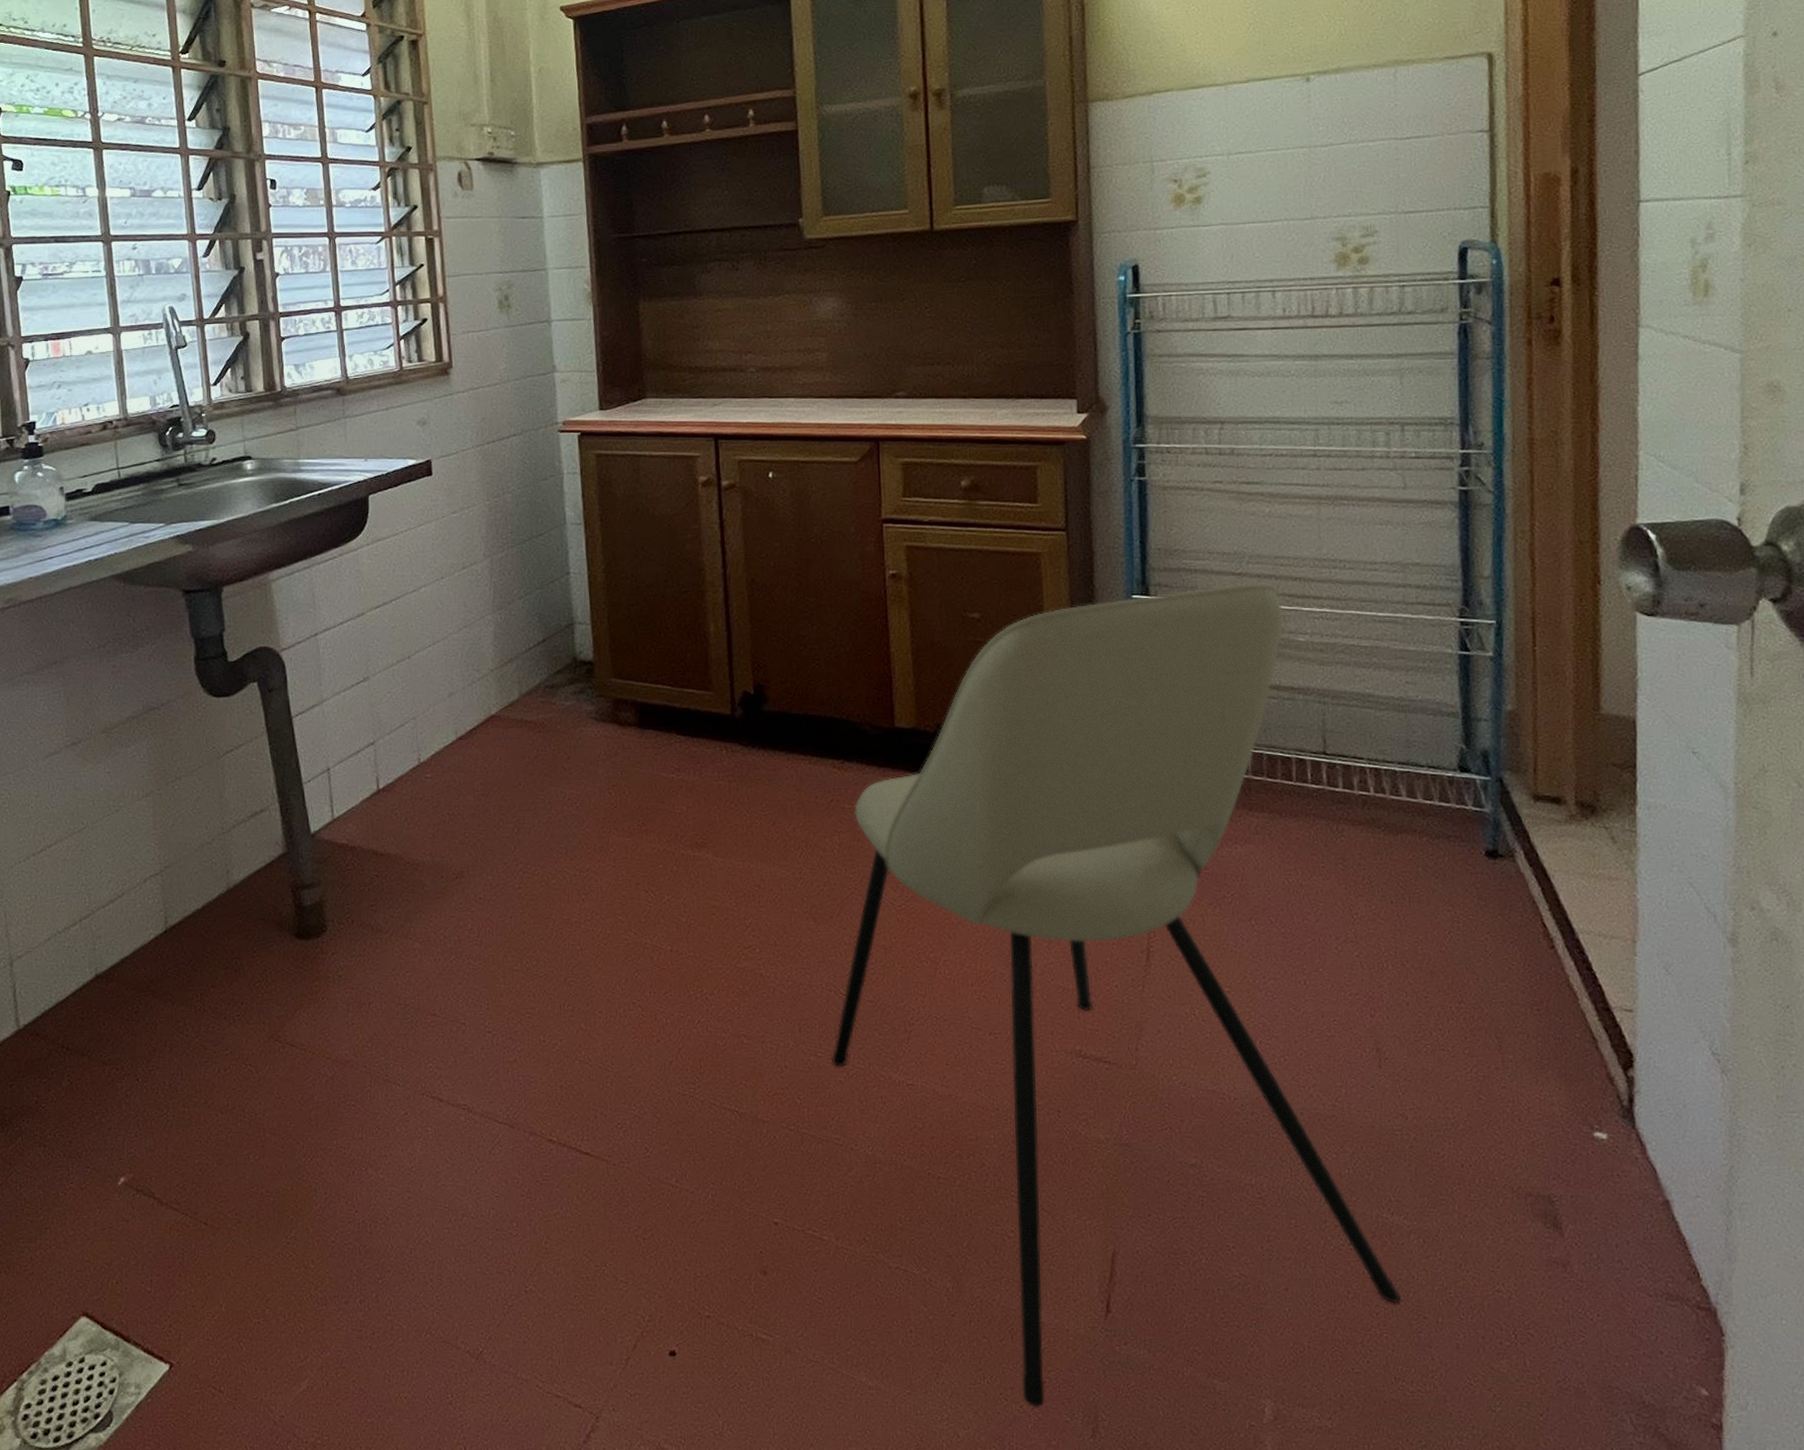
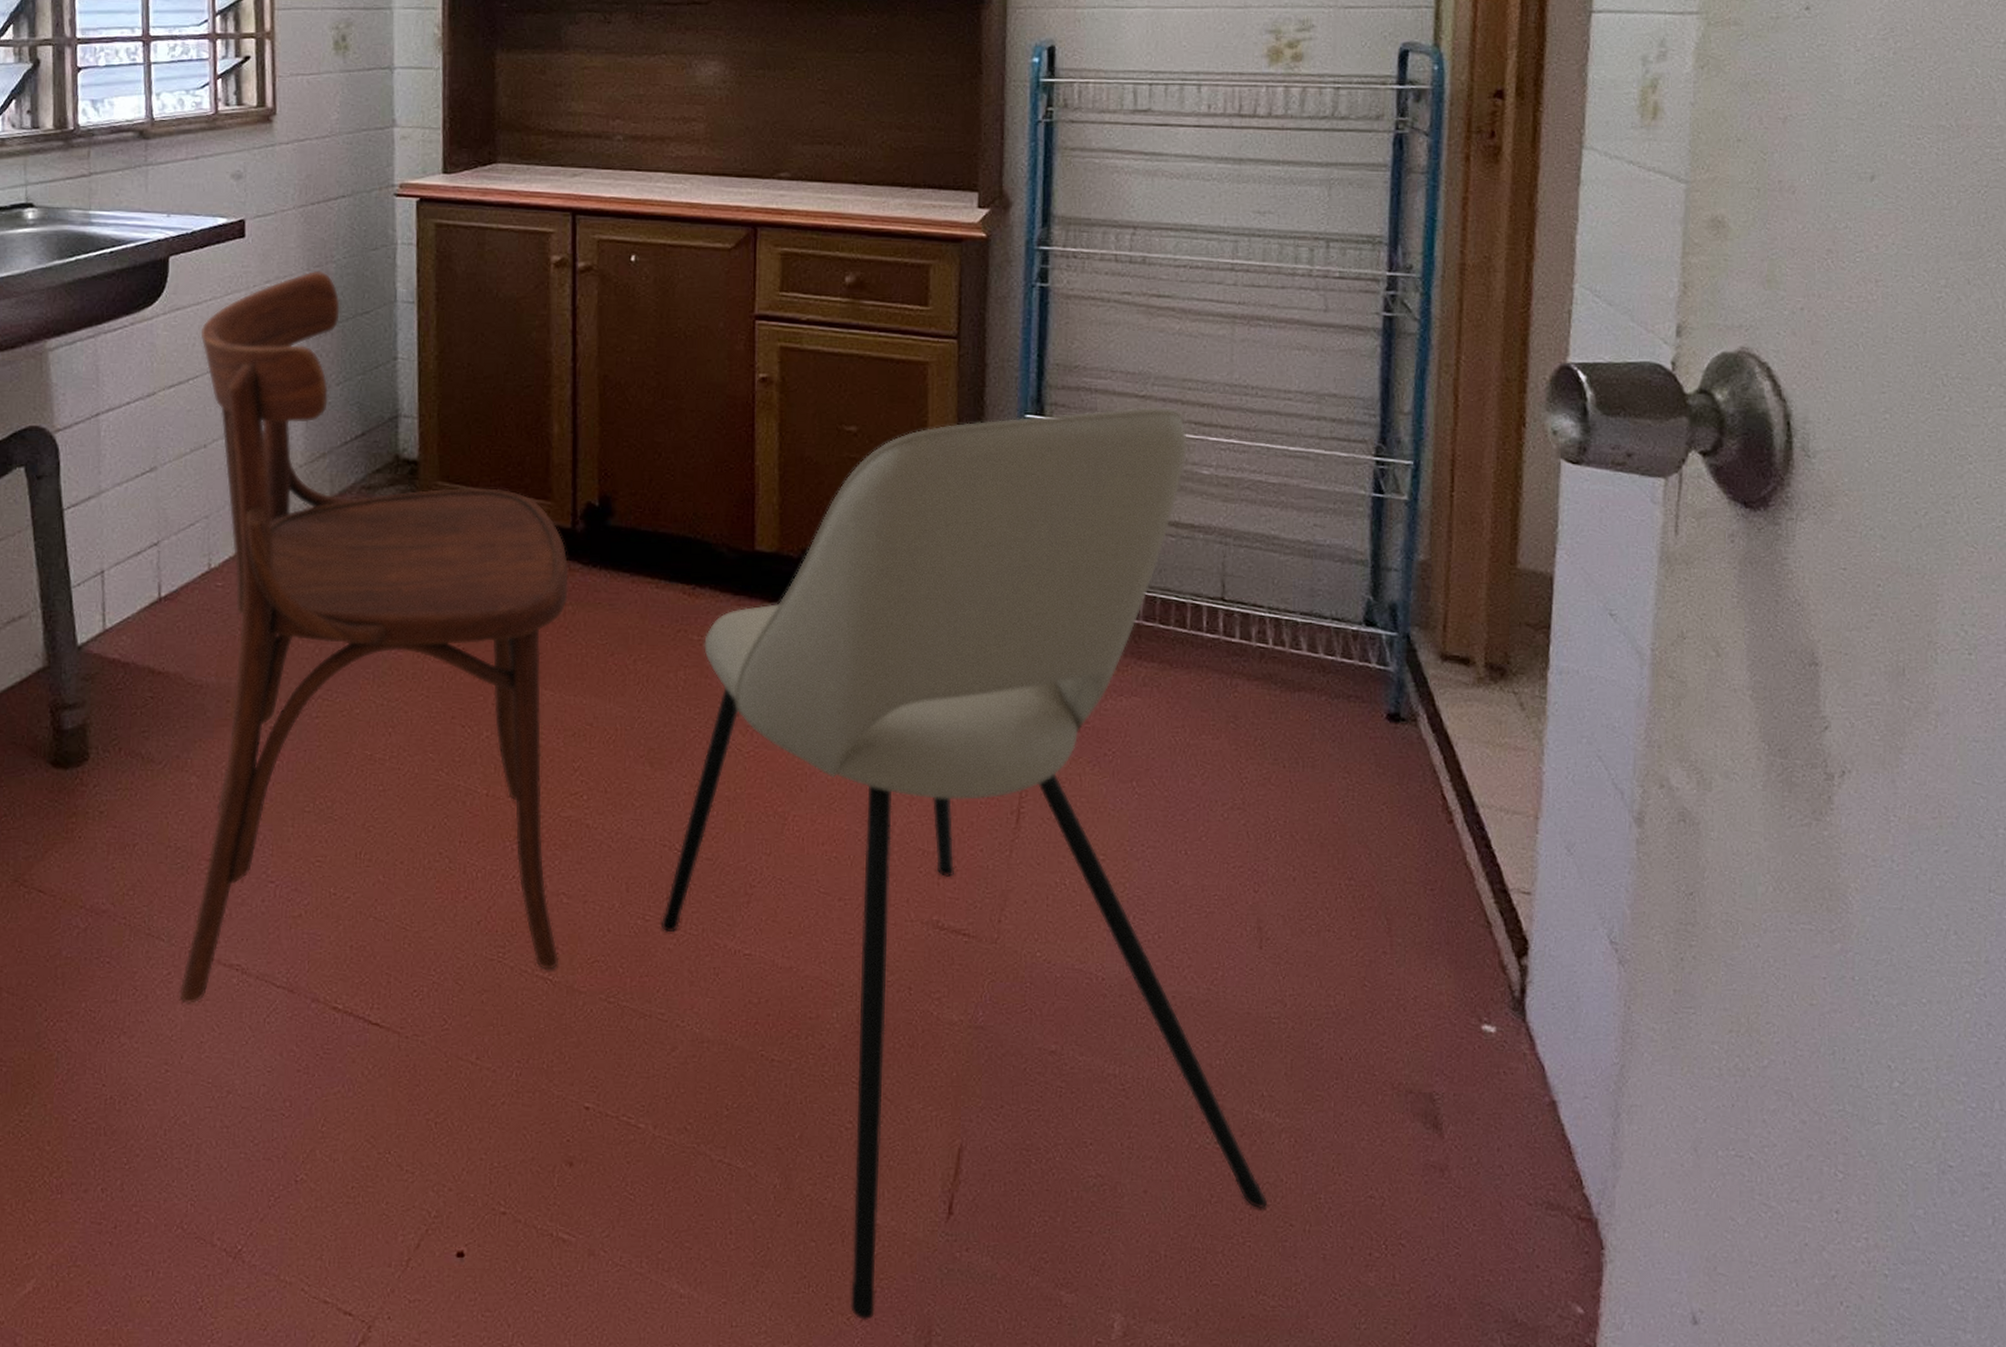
dining chair: none [399,500,744,1139] -> present [179,270,569,1003]

